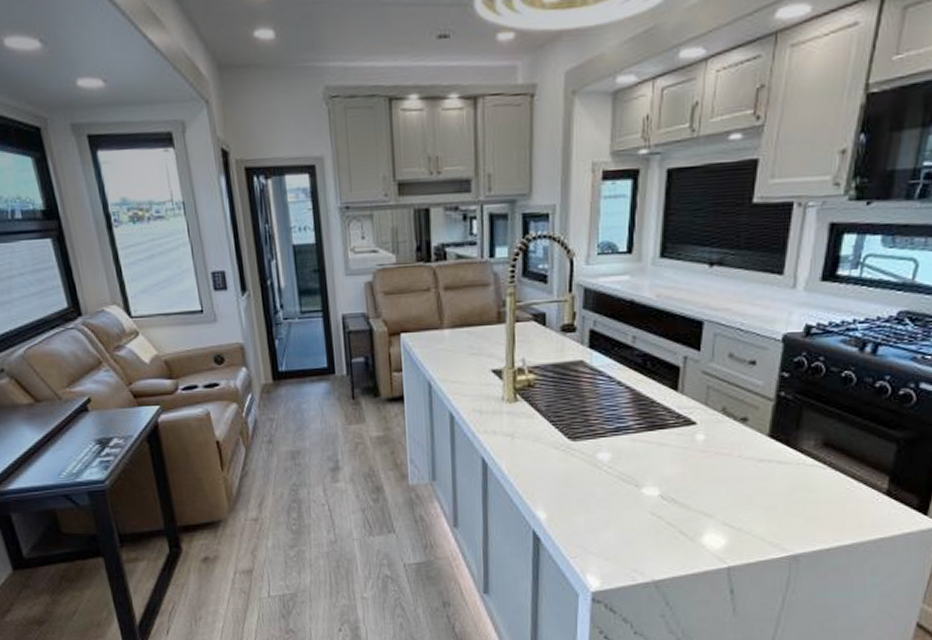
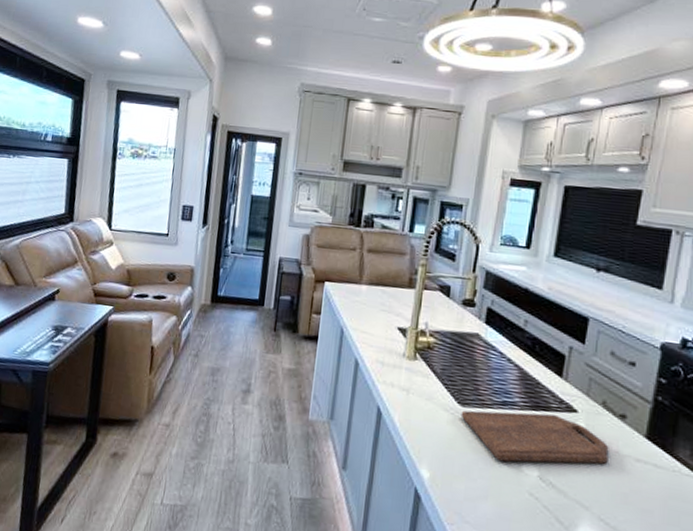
cutting board: none [572,430,731,489] -> present [461,410,609,465]

